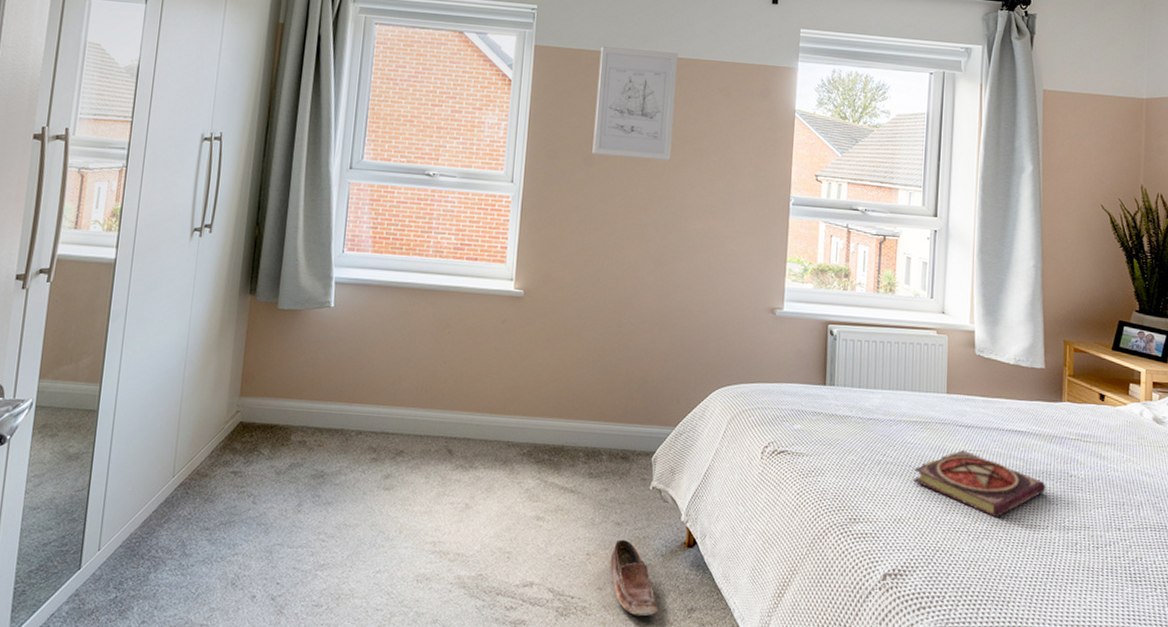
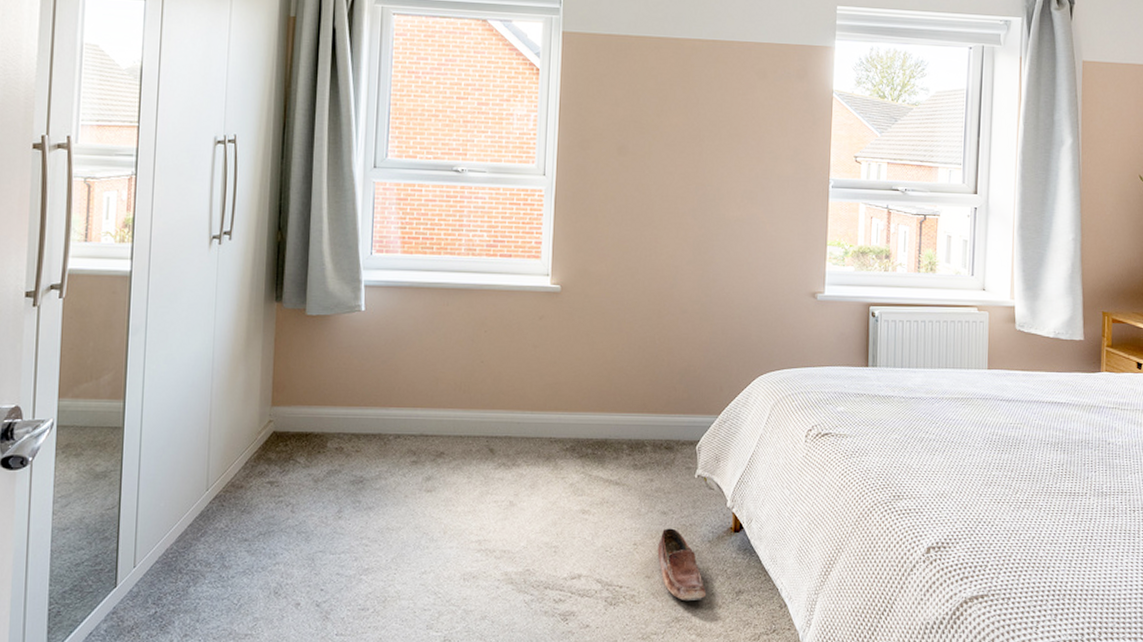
wall art: present [592,46,678,160] -> none [626,31,712,147]
book: present [912,450,1047,518] -> none [955,424,1085,488]

